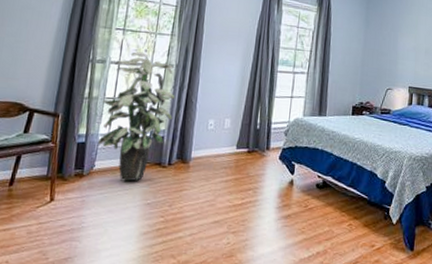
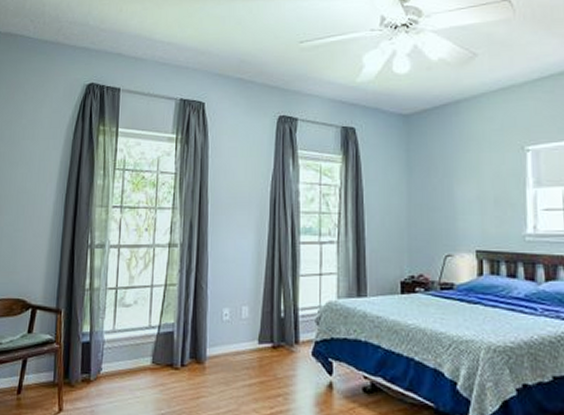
indoor plant: present [98,52,175,182] -> none [104,231,182,387]

